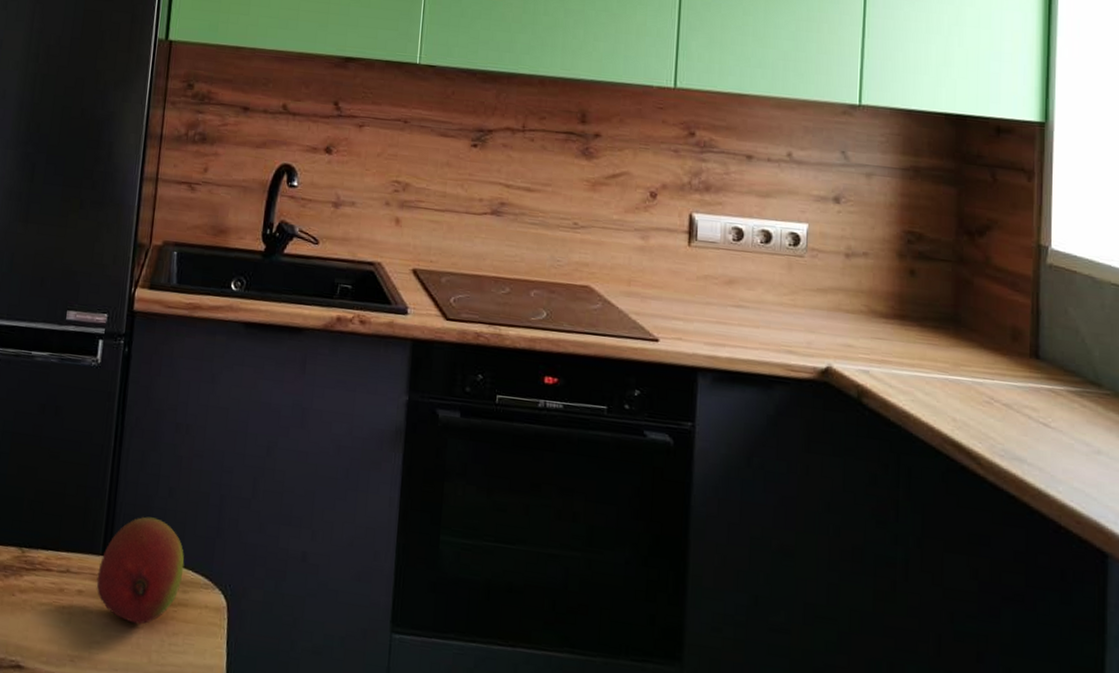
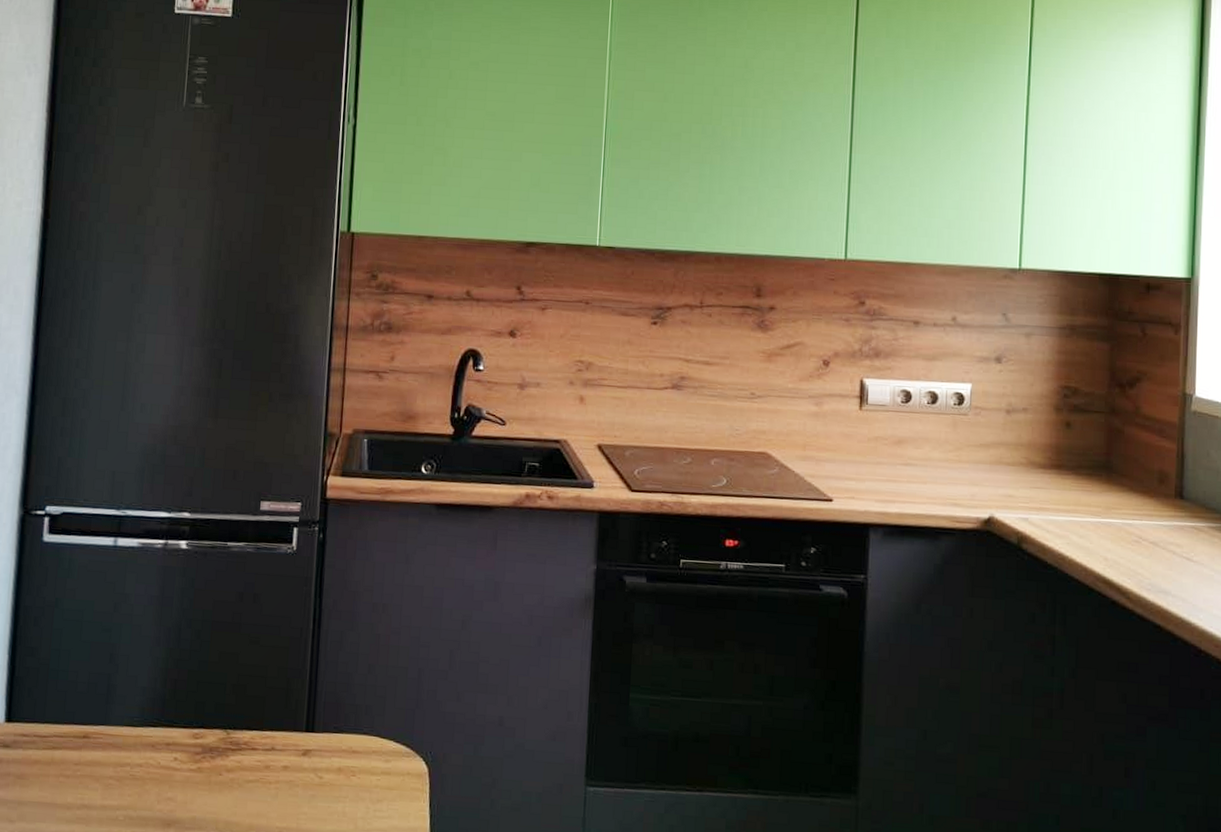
fruit: present [96,516,185,625] -> none [301,693,386,794]

